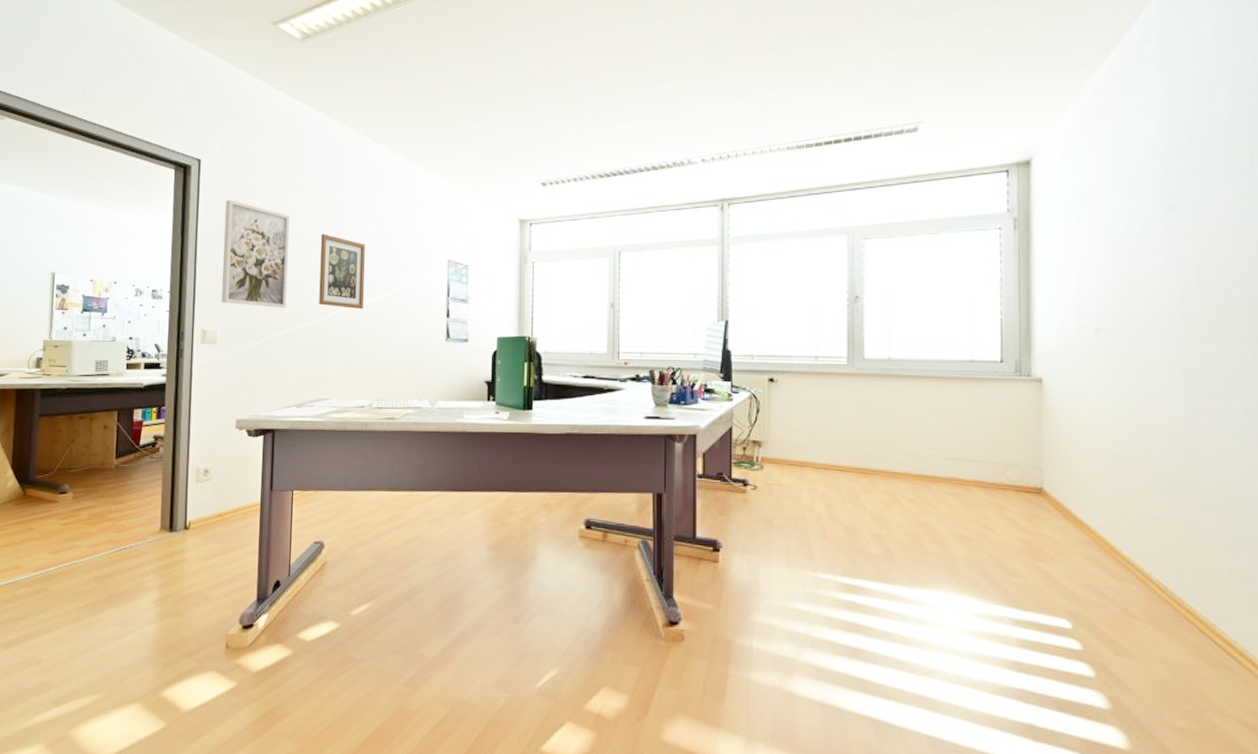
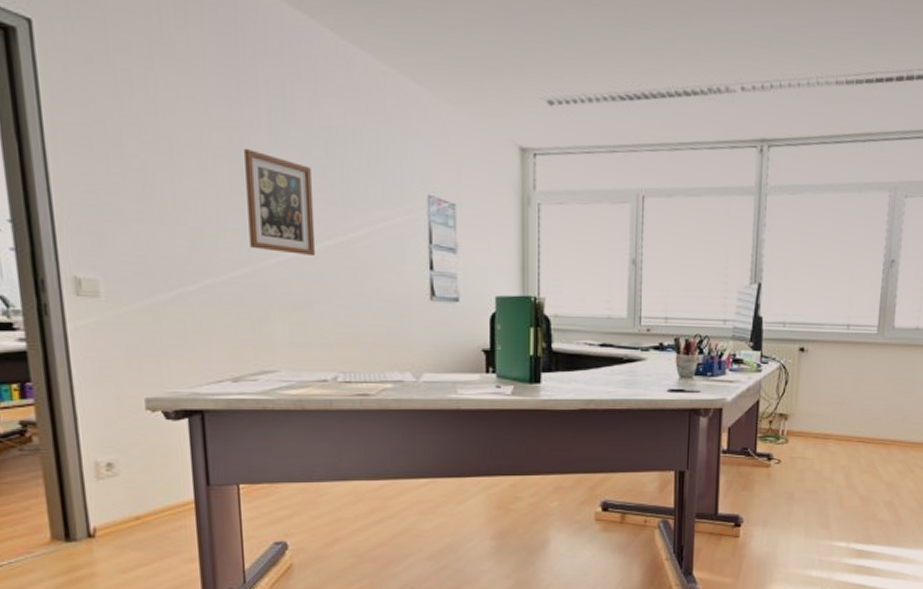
wall art: present [222,200,289,308] -> none [84,87,203,250]

